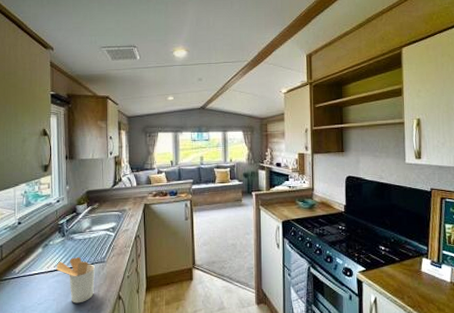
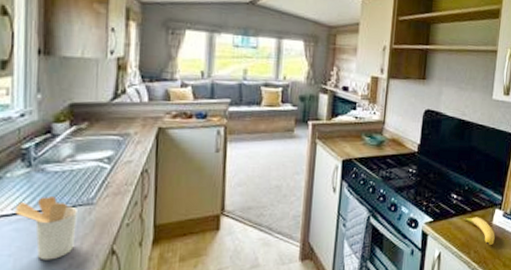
banana: none [393,265,426,292] -> present [463,217,495,246]

